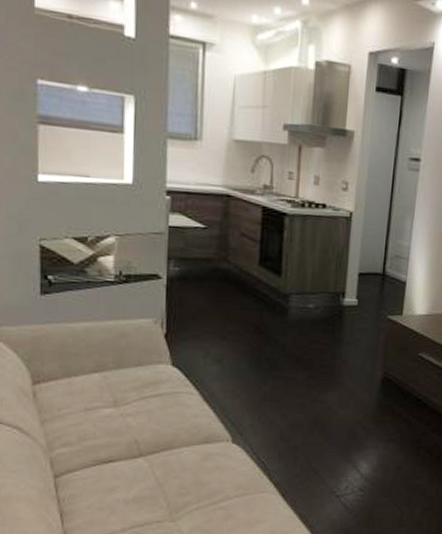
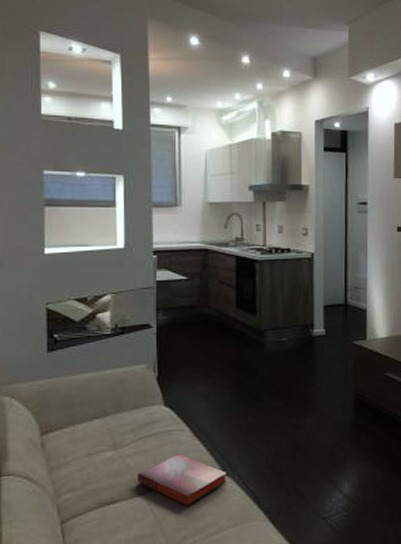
hardback book: none [138,418,237,472] -> present [136,454,227,506]

